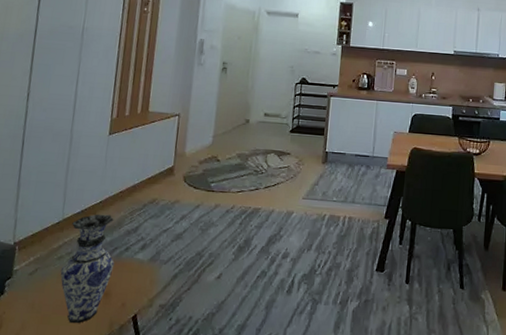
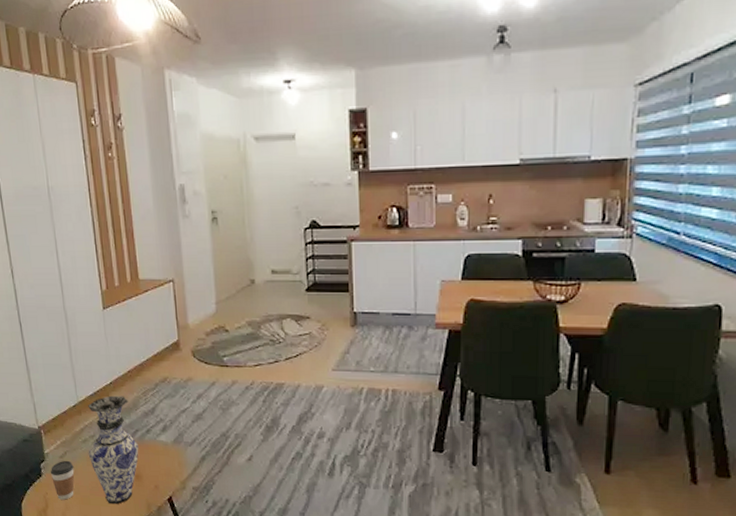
coffee cup: none [14,277,42,320] -> present [50,460,75,500]

